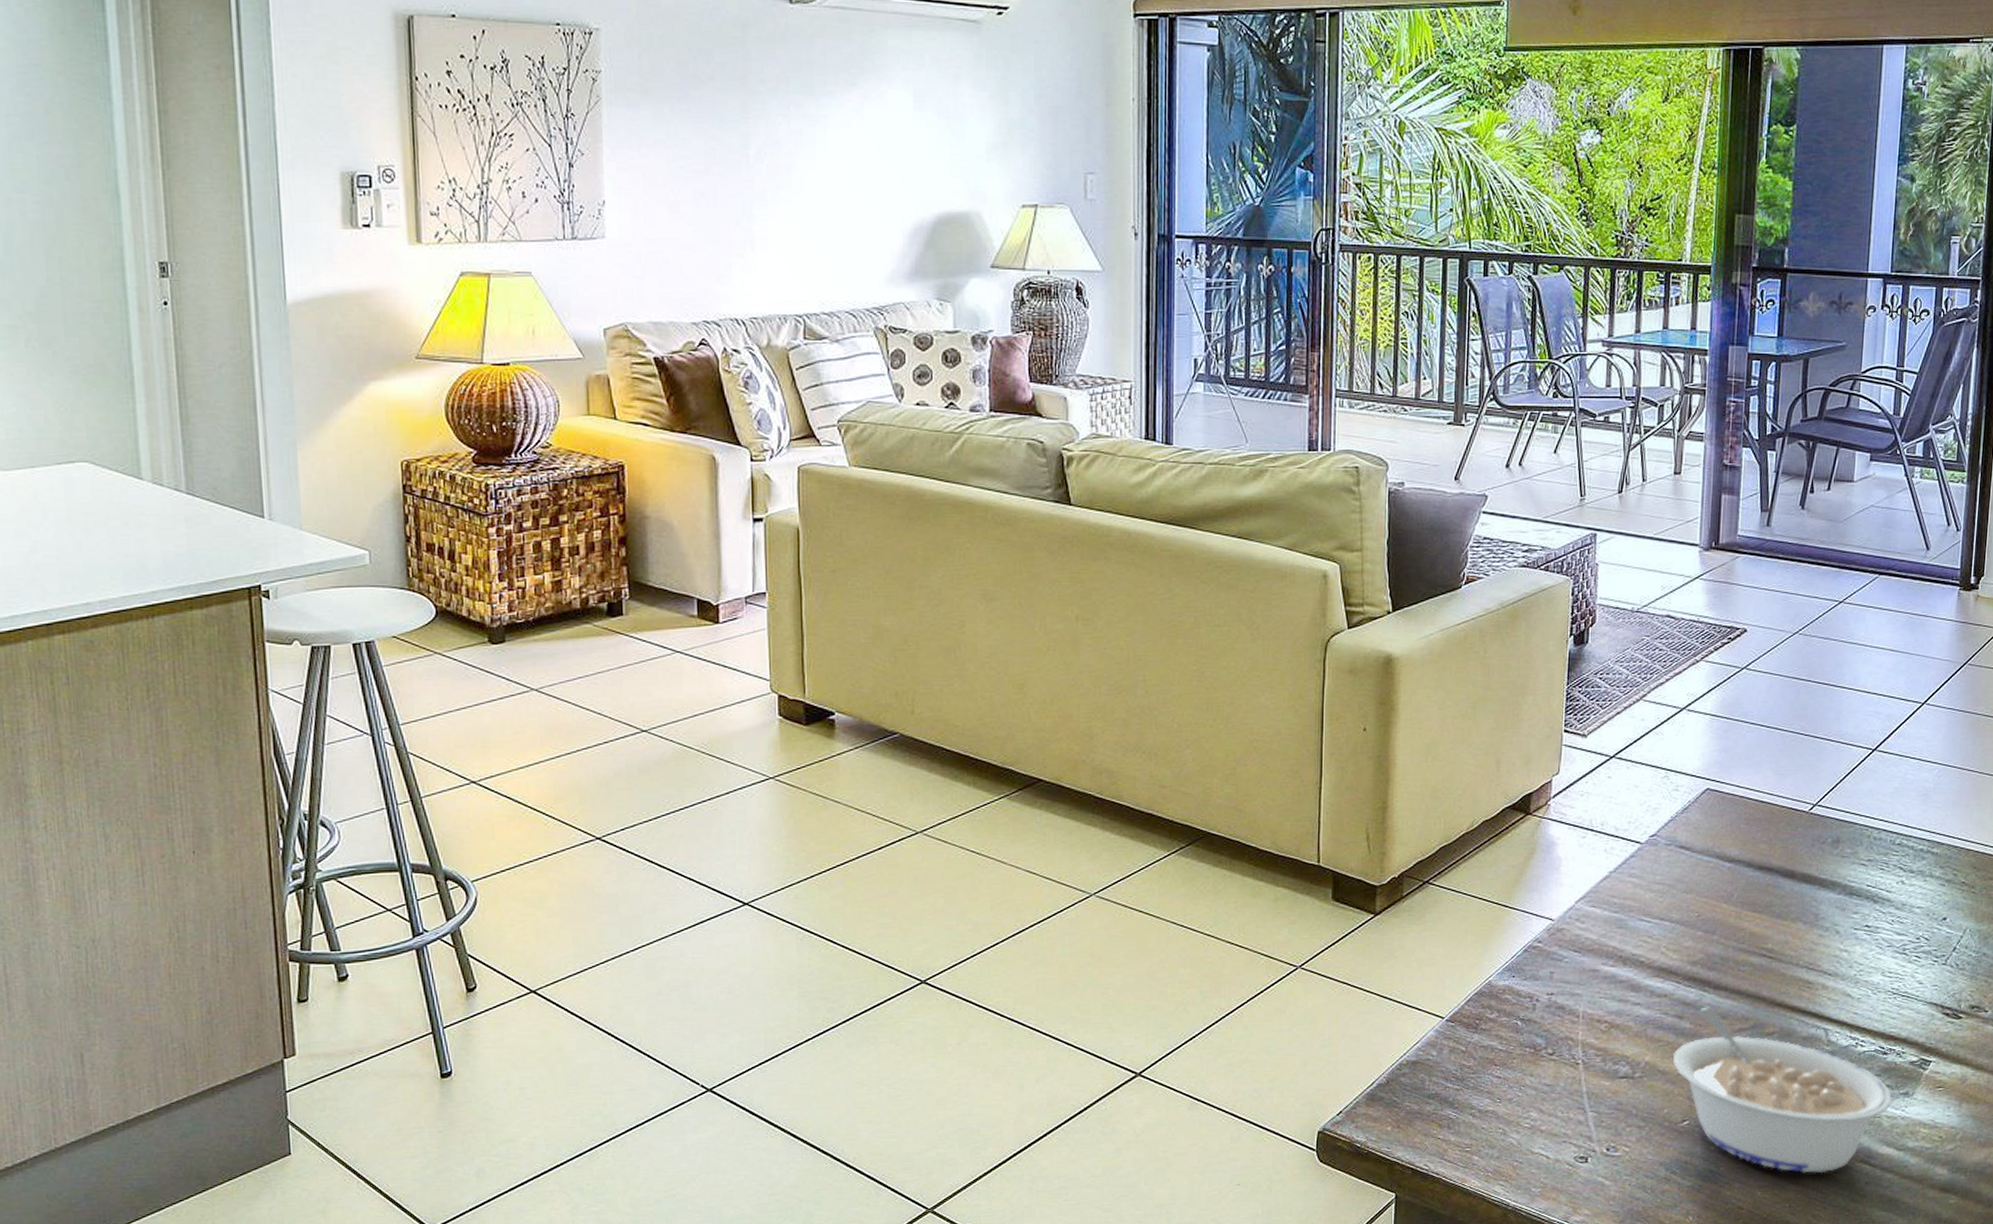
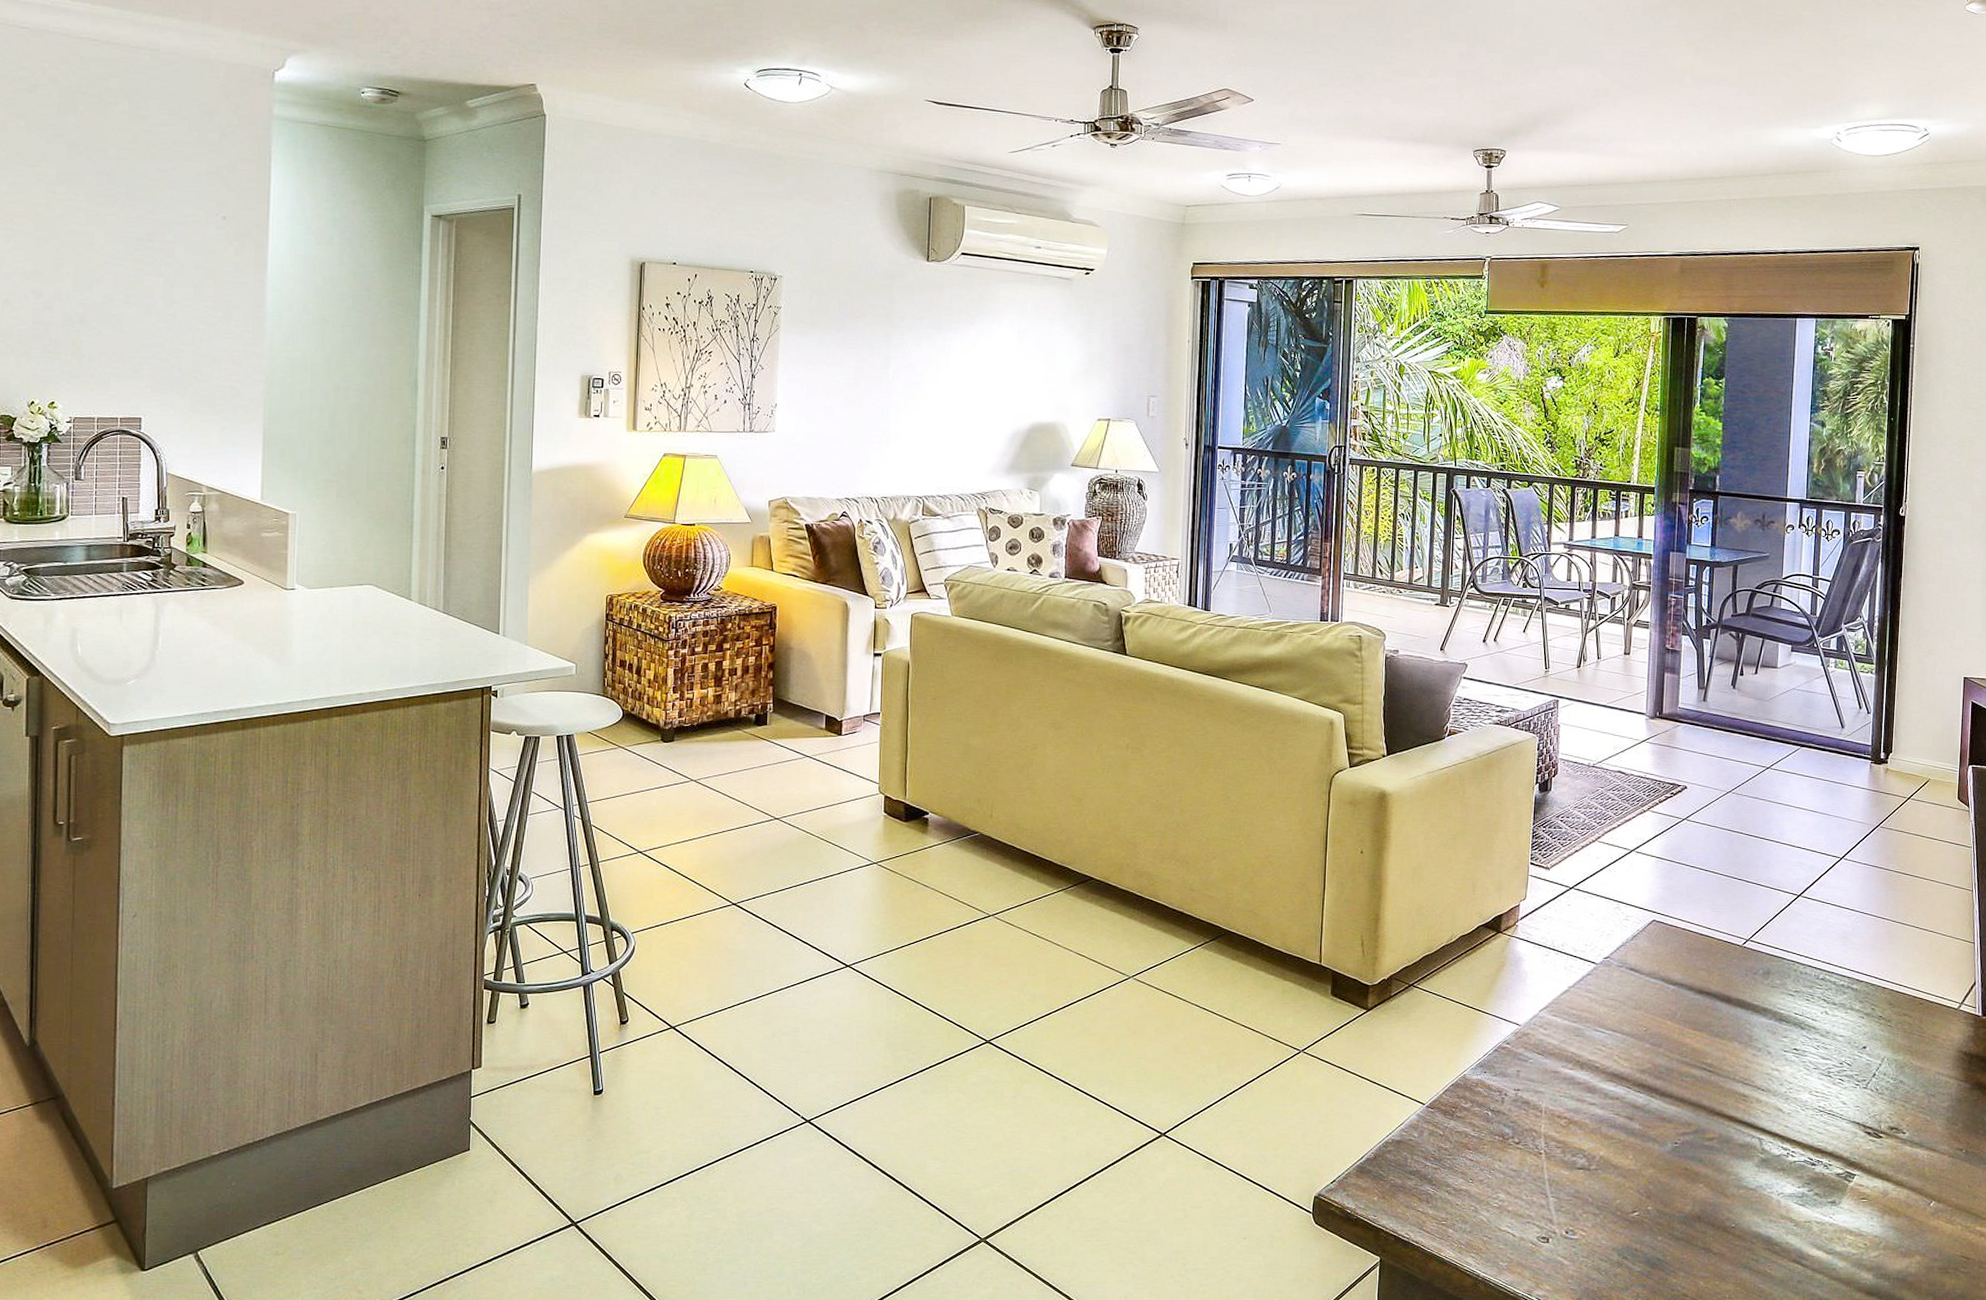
legume: present [1672,1006,1893,1174] -> none [1624,1111,1821,1269]

